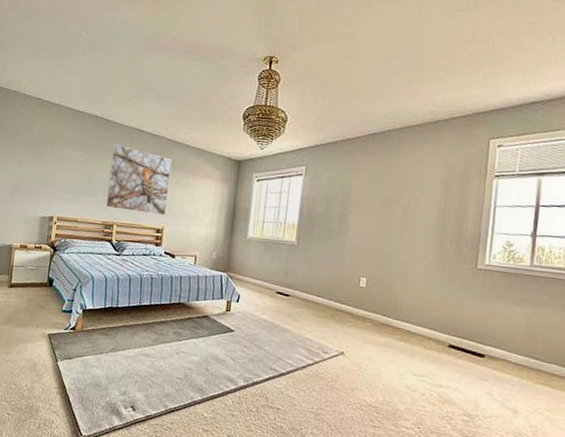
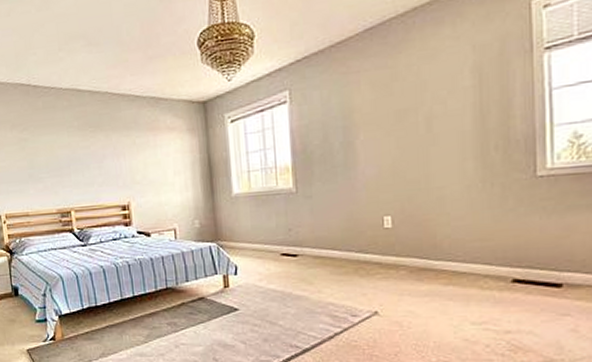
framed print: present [105,143,172,216] -> none [48,113,128,192]

